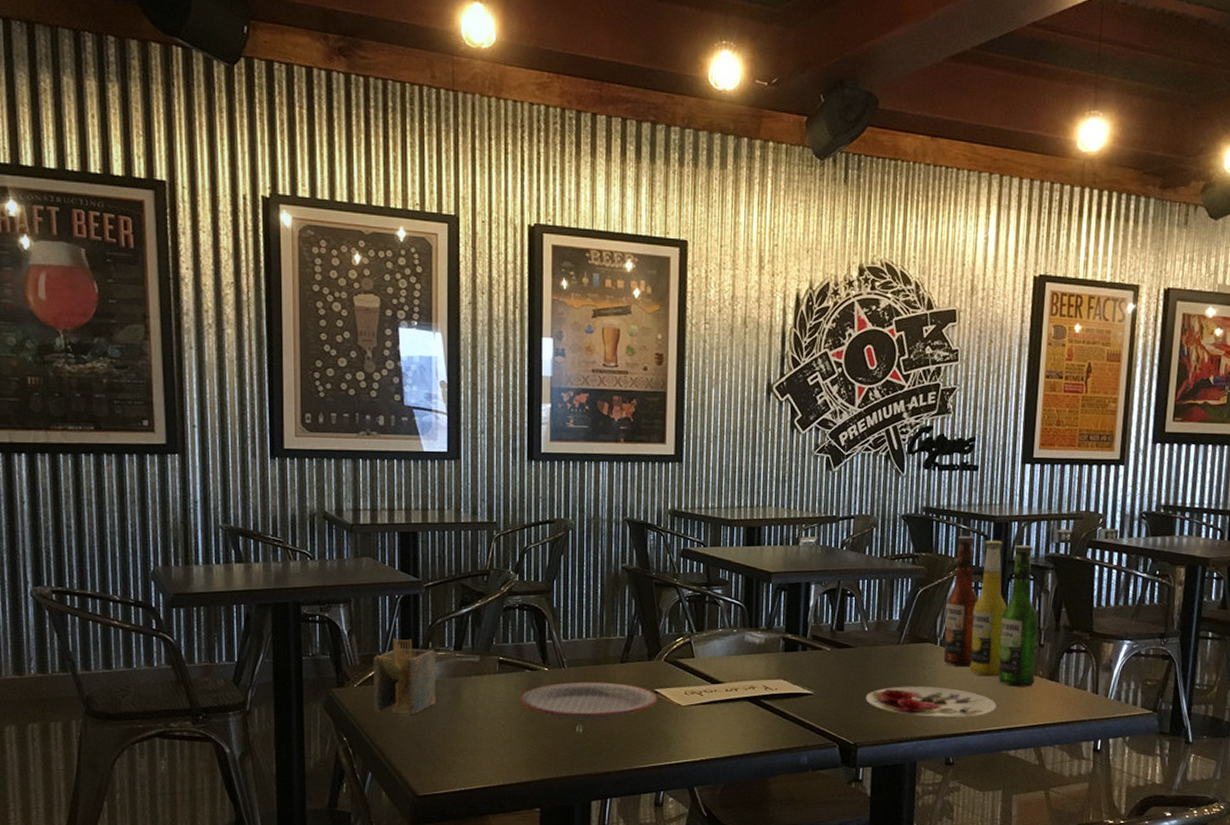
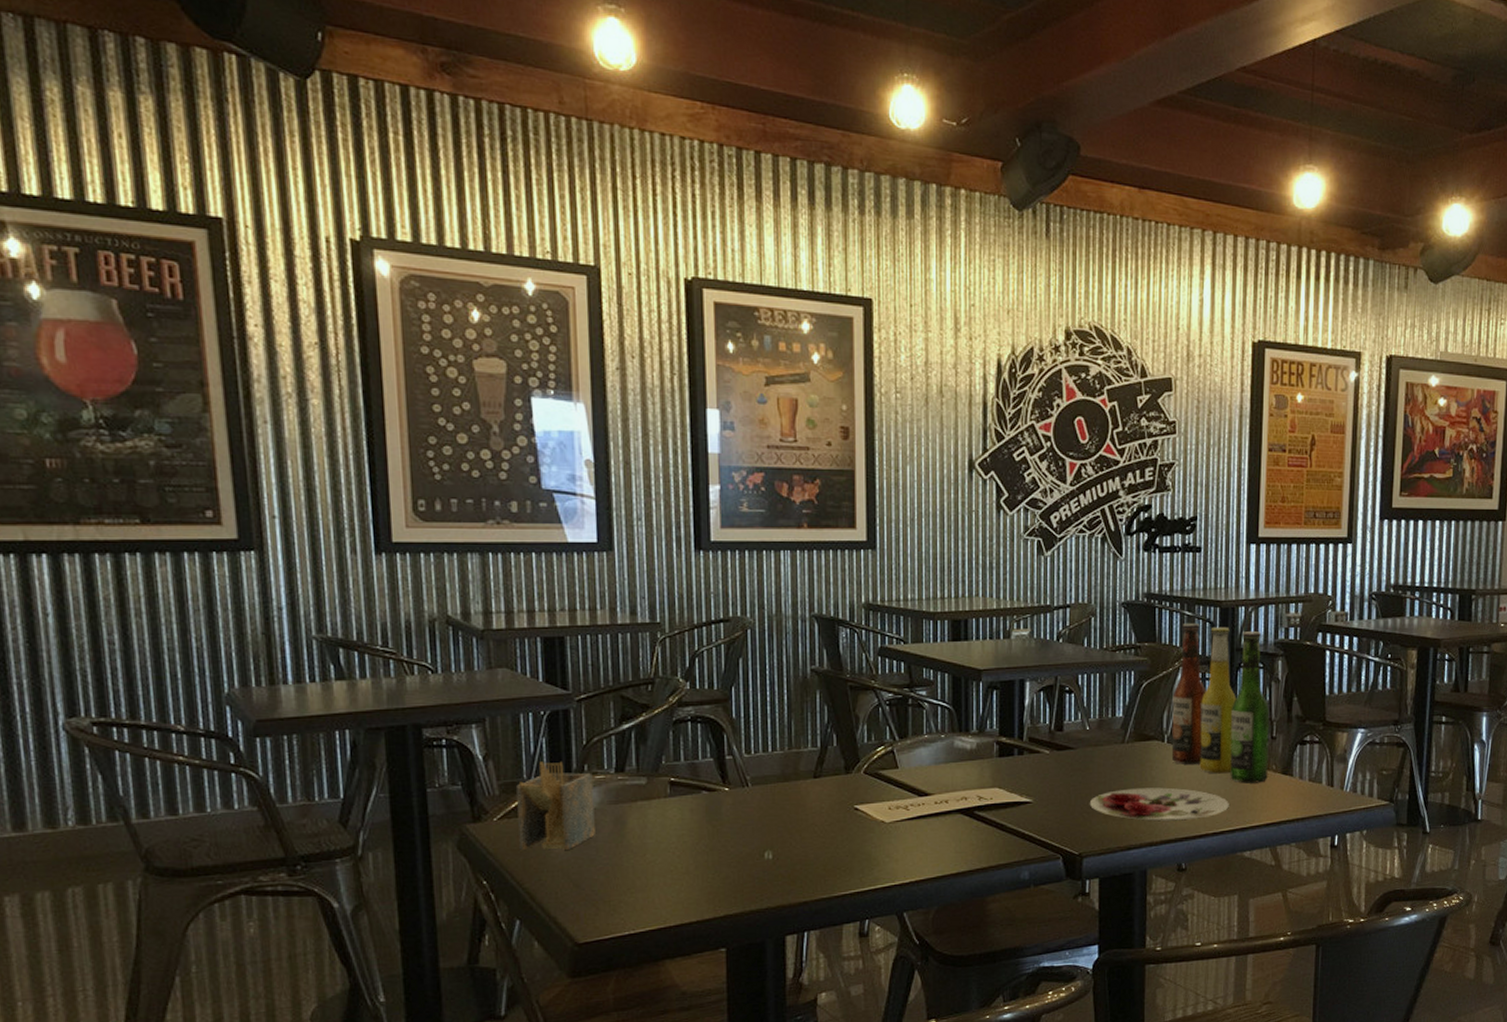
plate: present [520,682,658,721] -> none [697,800,858,846]

